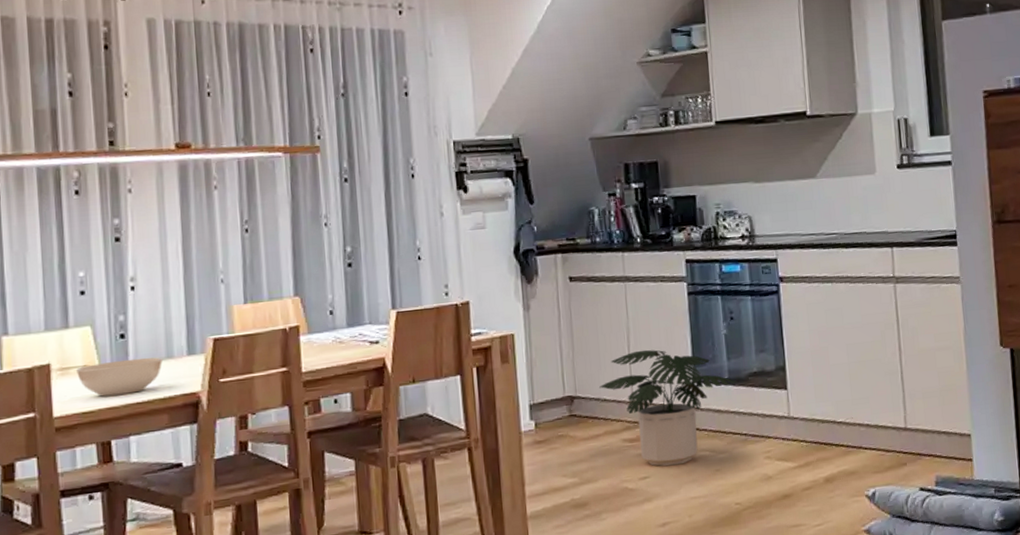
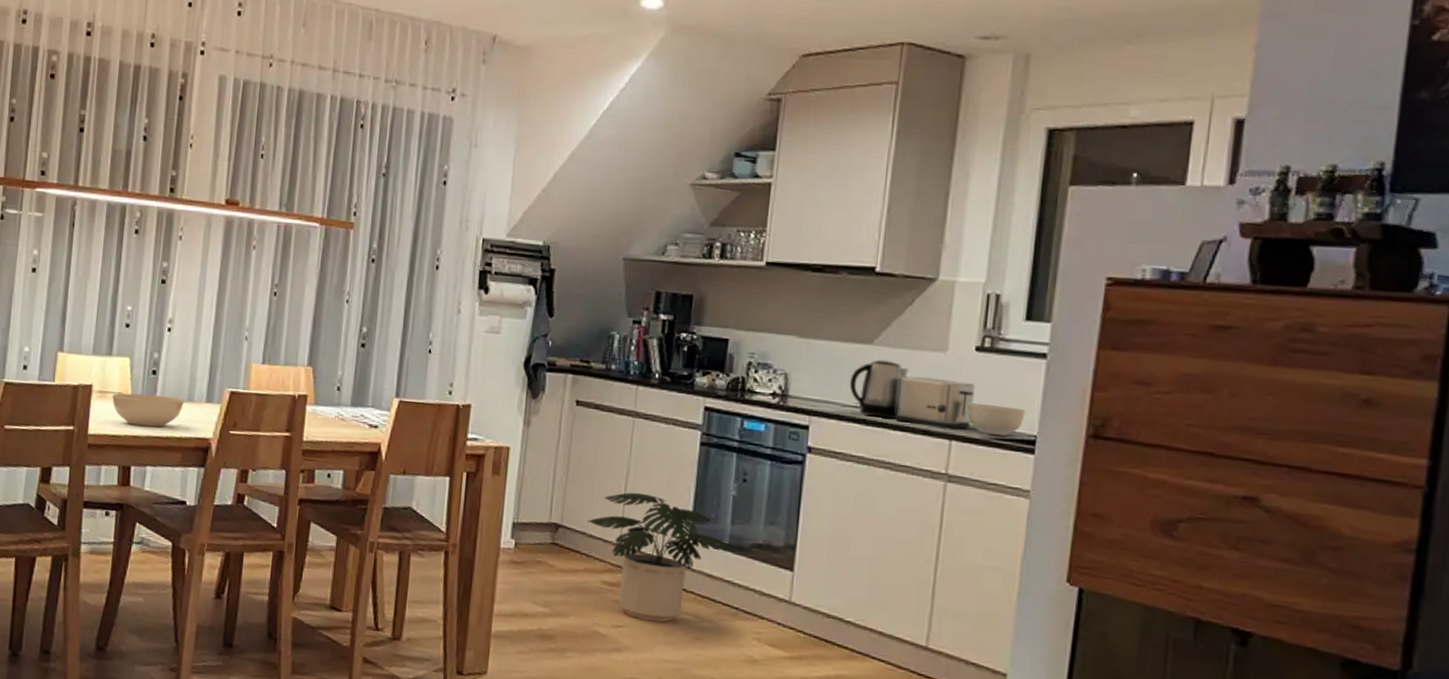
kettle: none [803,189,849,240] -> present [849,359,908,419]
toaster: none [842,195,905,240] -> present [895,376,975,429]
bowl: none [900,210,945,237] -> present [967,403,1026,437]

